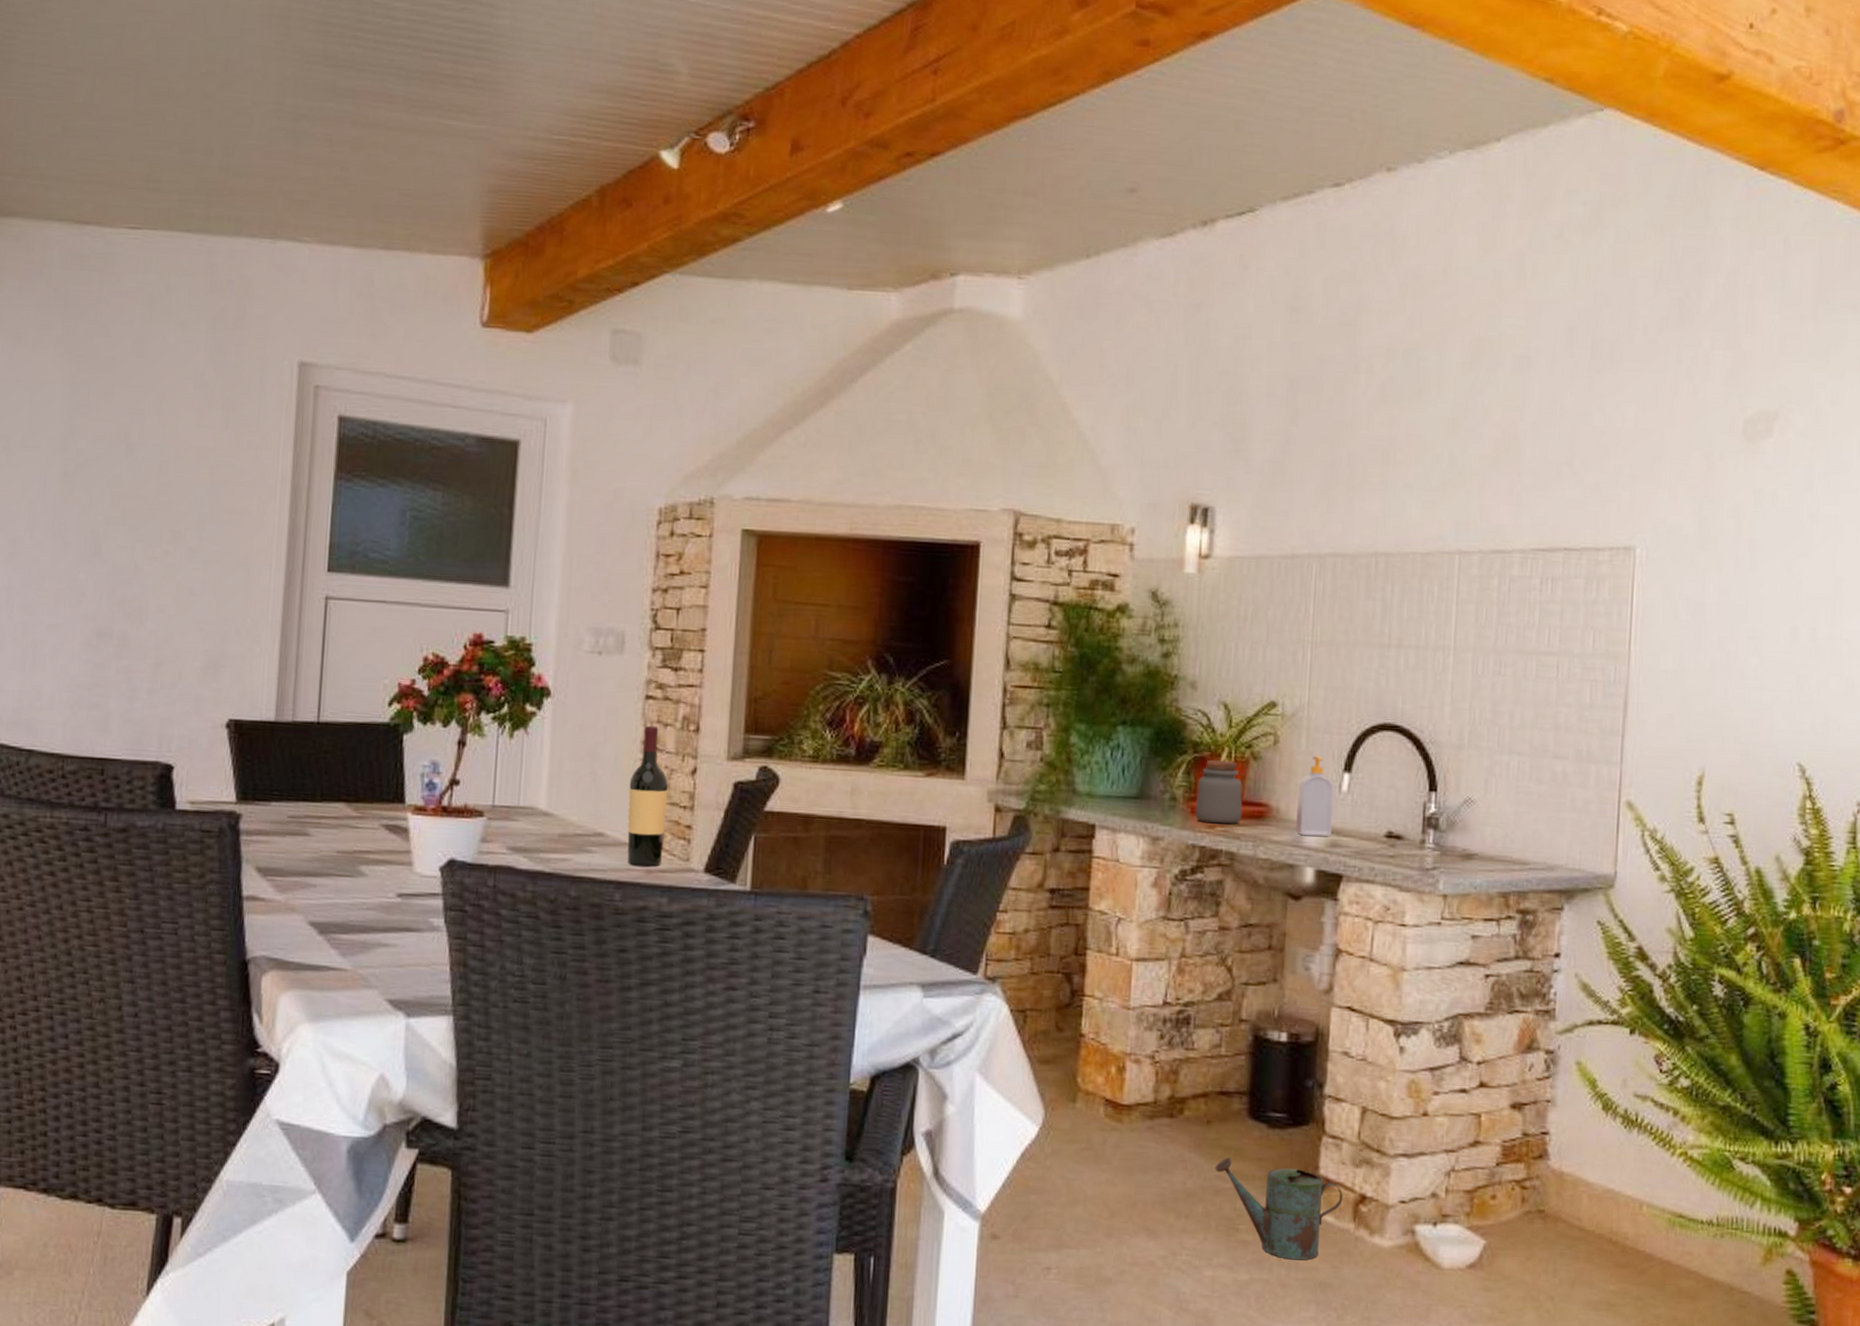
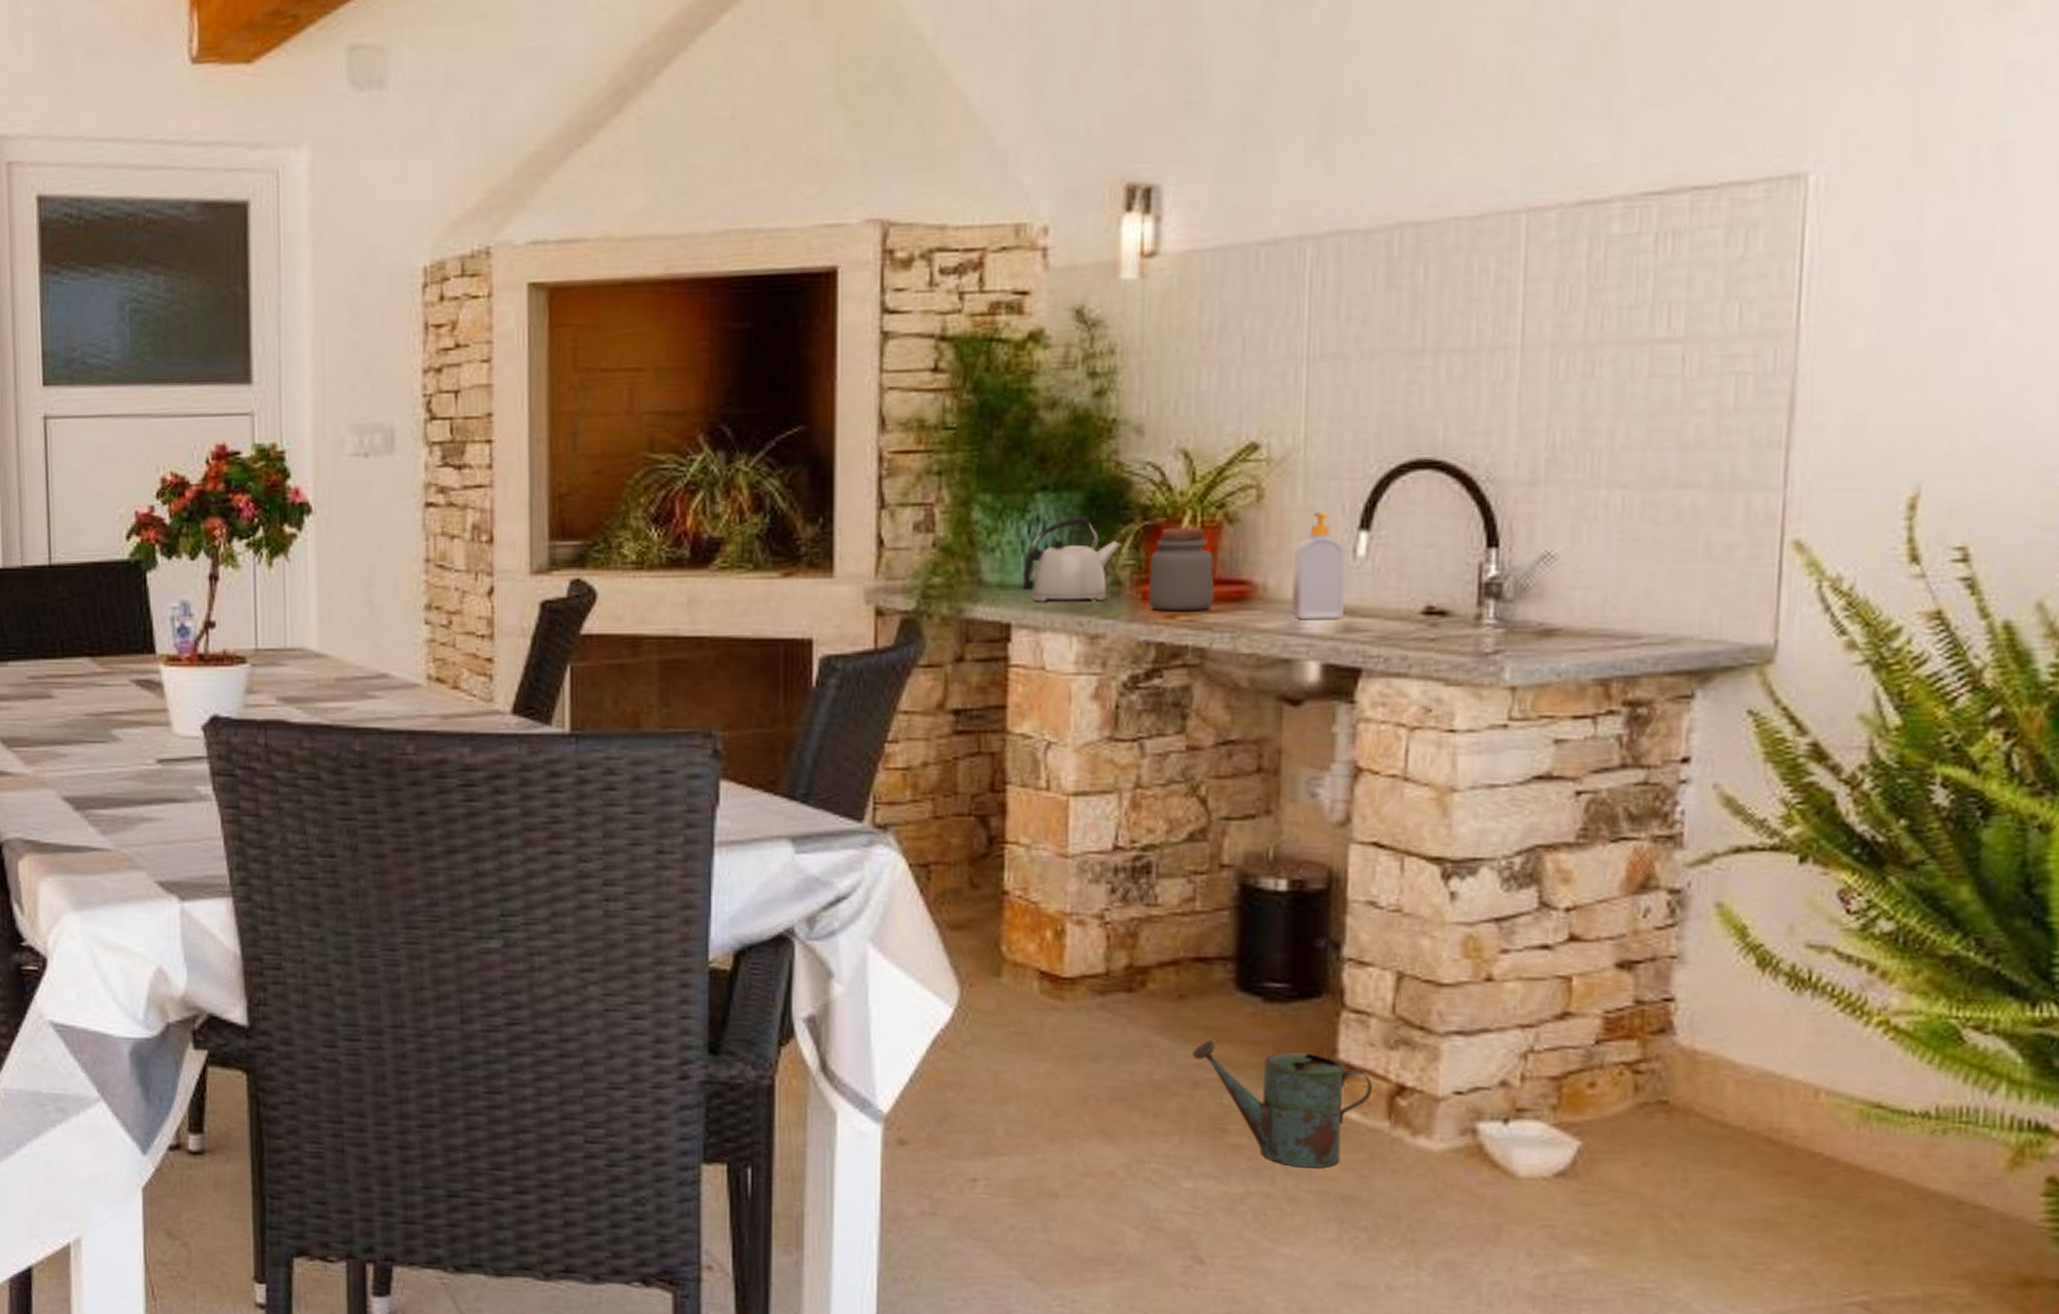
wine bottle: present [627,725,669,868] -> none [414,539,461,712]
kettle: none [1104,746,1178,812] -> present [1022,516,1122,602]

